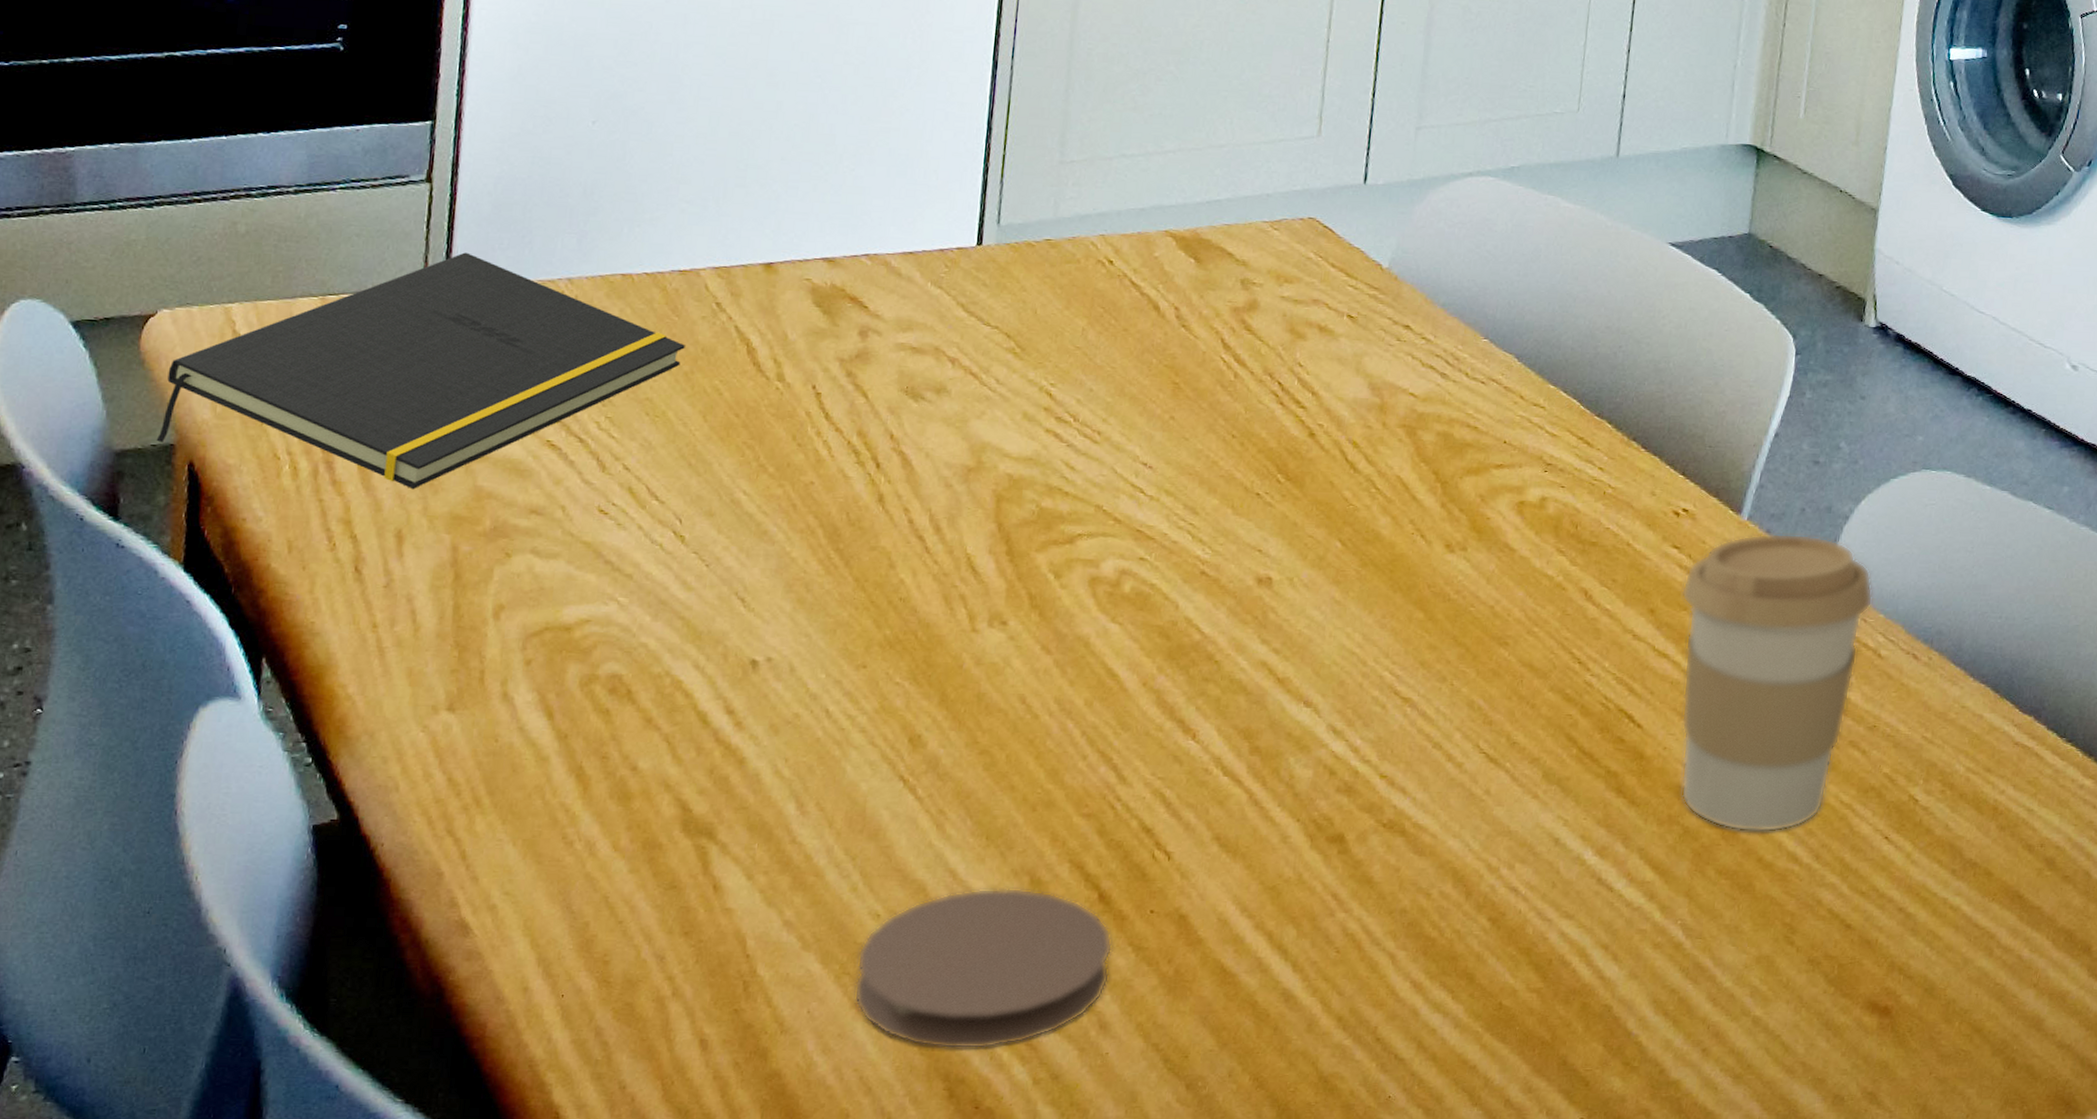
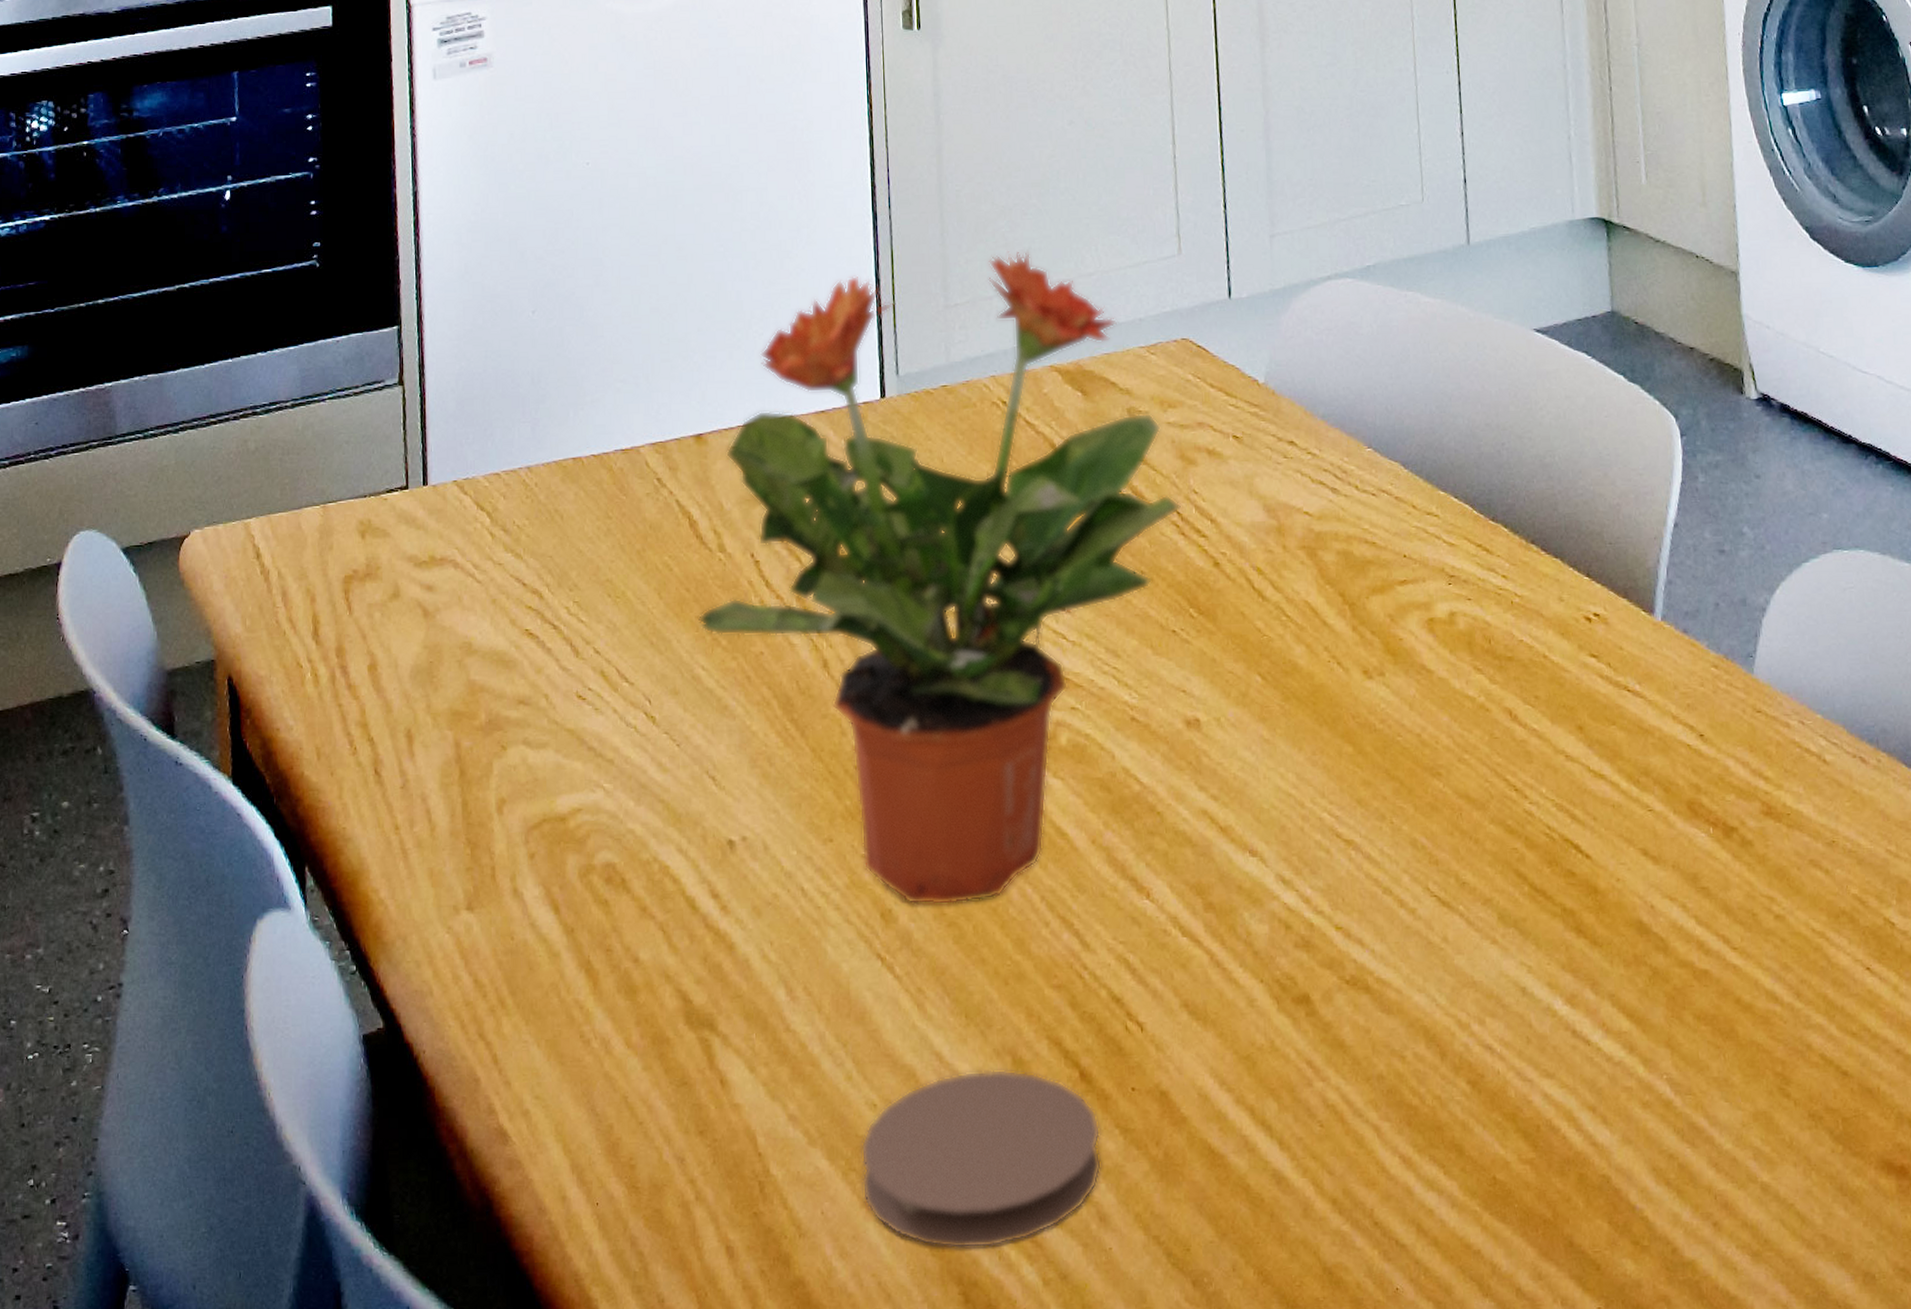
notepad: present [156,252,685,489] -> none [199,450,635,687]
potted plant: none [745,114,1283,734] -> present [698,250,1181,906]
coffee cup: present [1681,533,1874,832] -> none [1606,631,1807,970]

